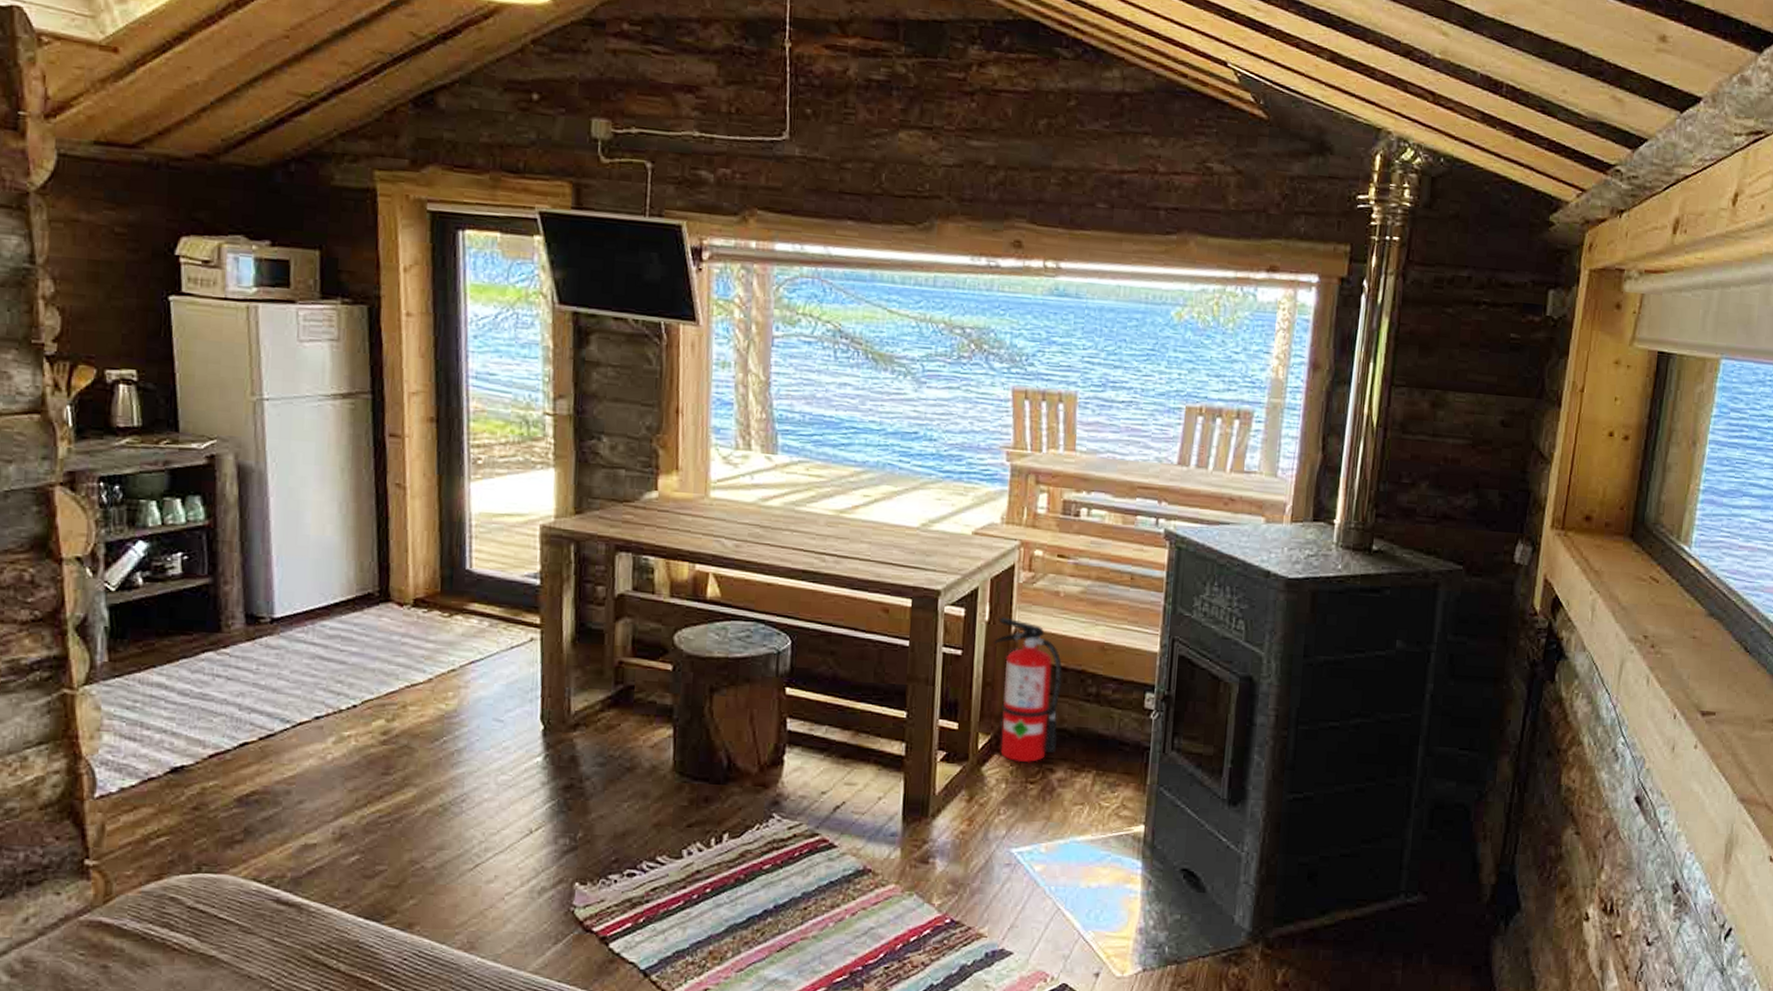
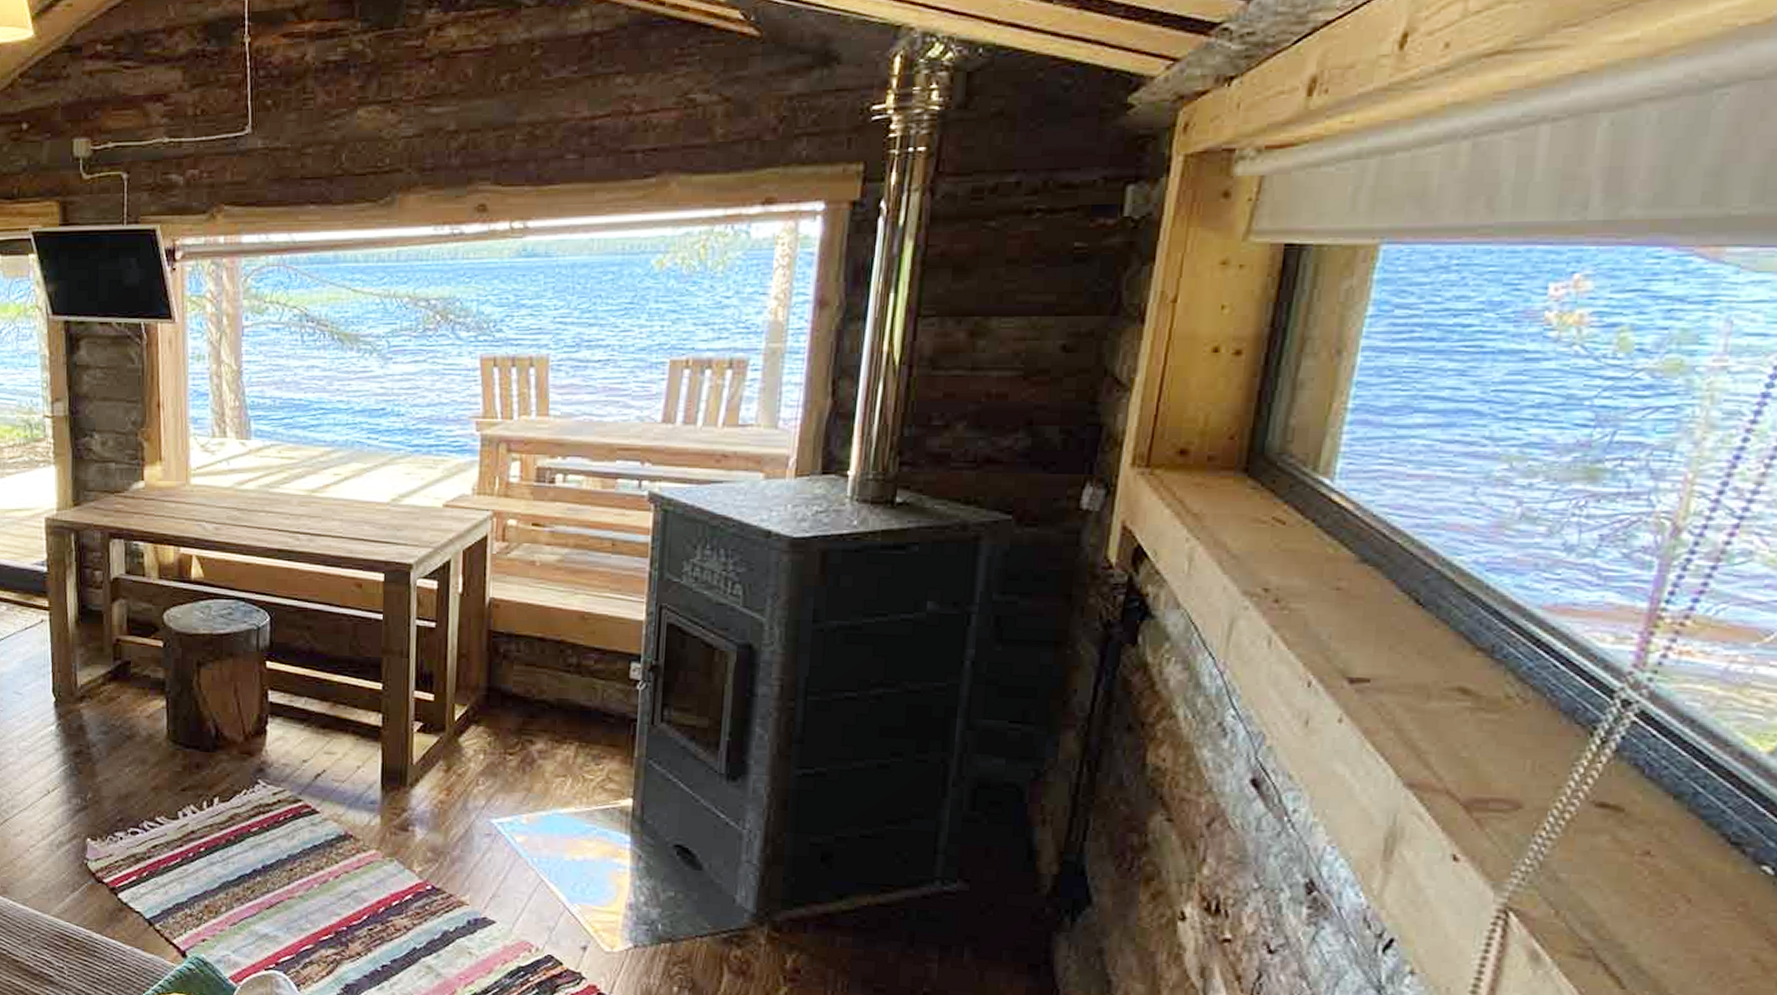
fire extinguisher: present [993,617,1063,763] -> none [467,588,540,735]

